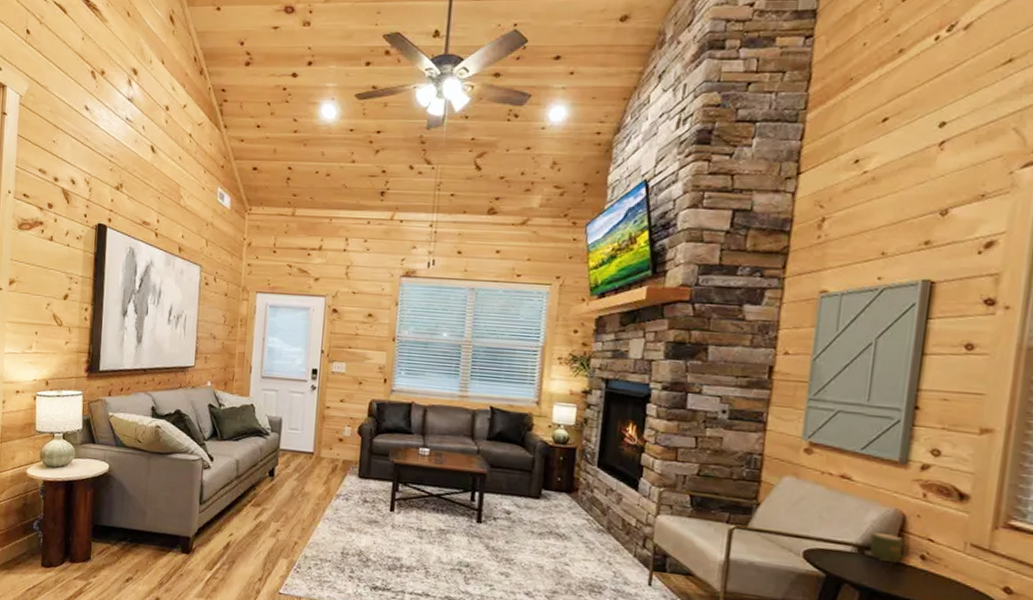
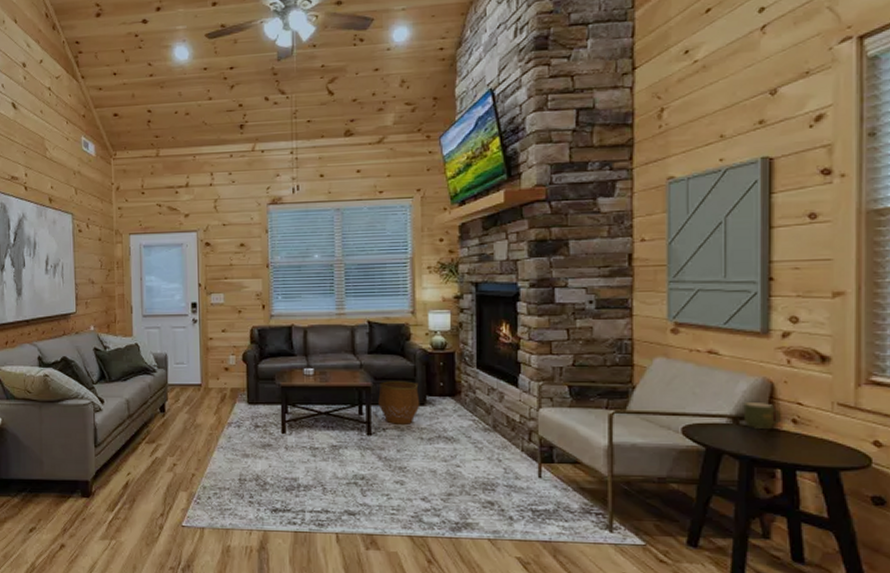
basket: none [492,469,536,517] -> present [378,381,420,424]

